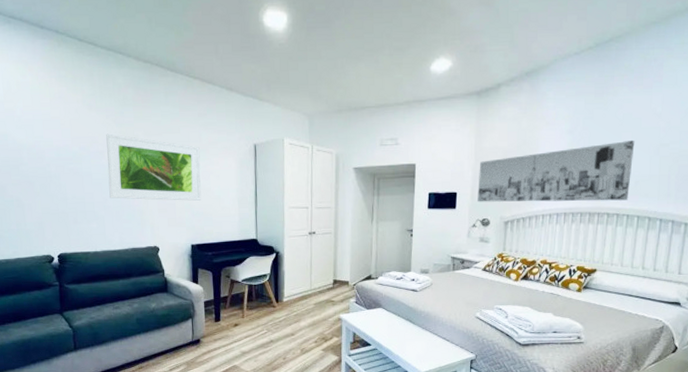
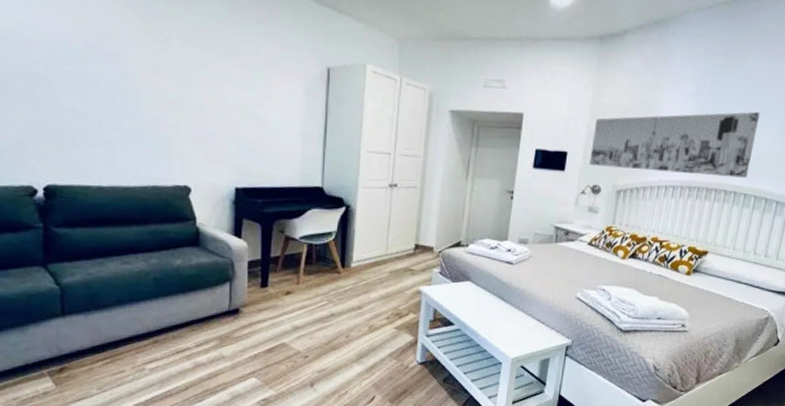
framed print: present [106,133,201,201] -> none [123,30,255,132]

